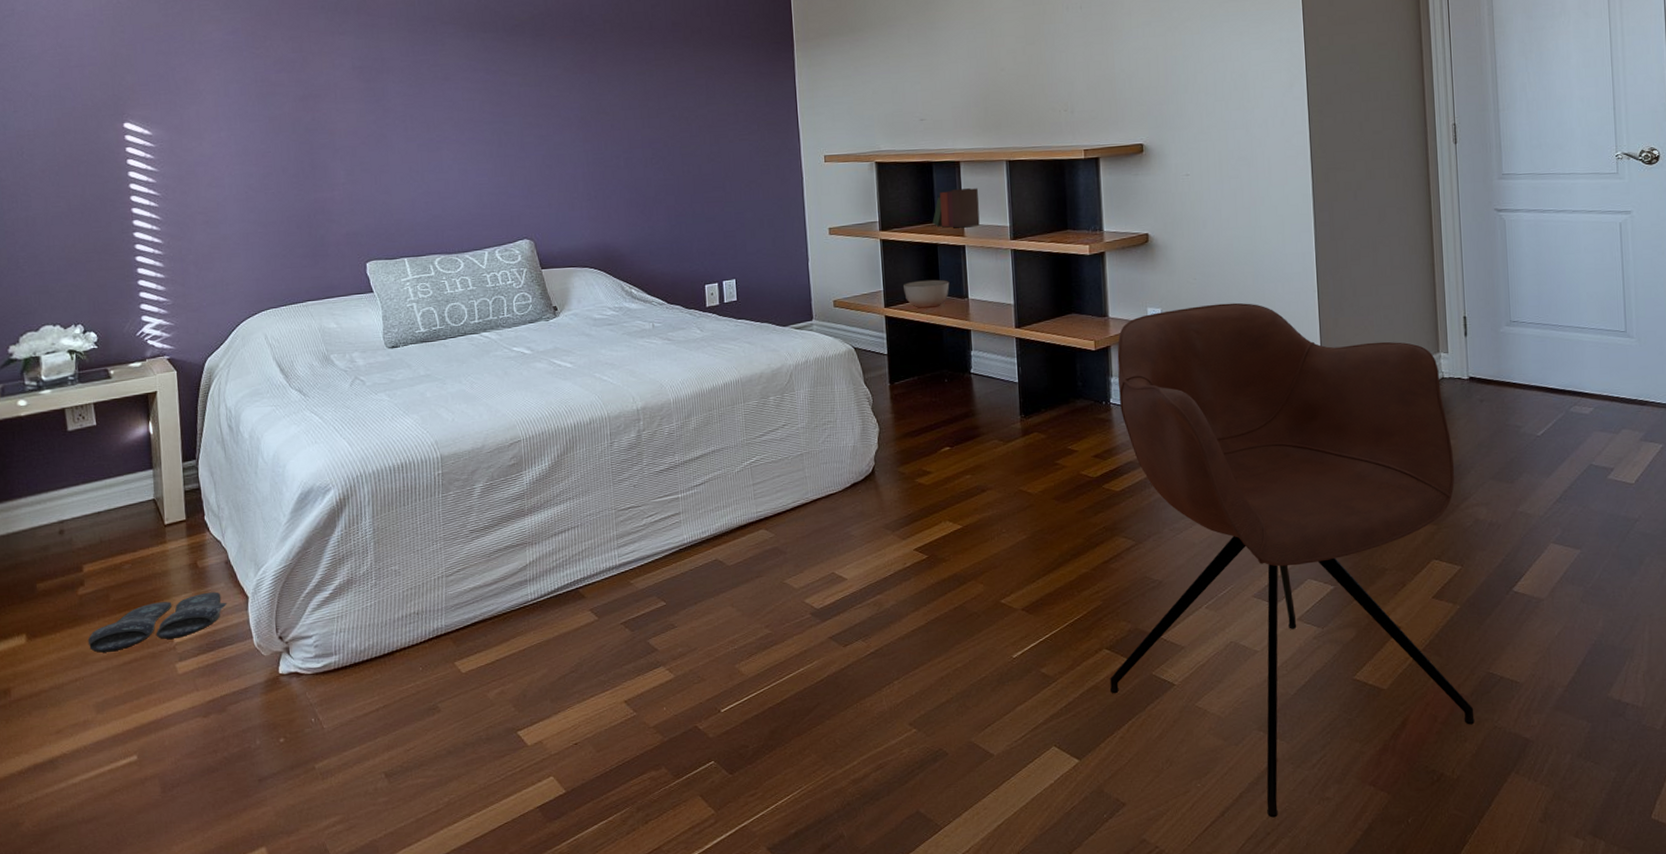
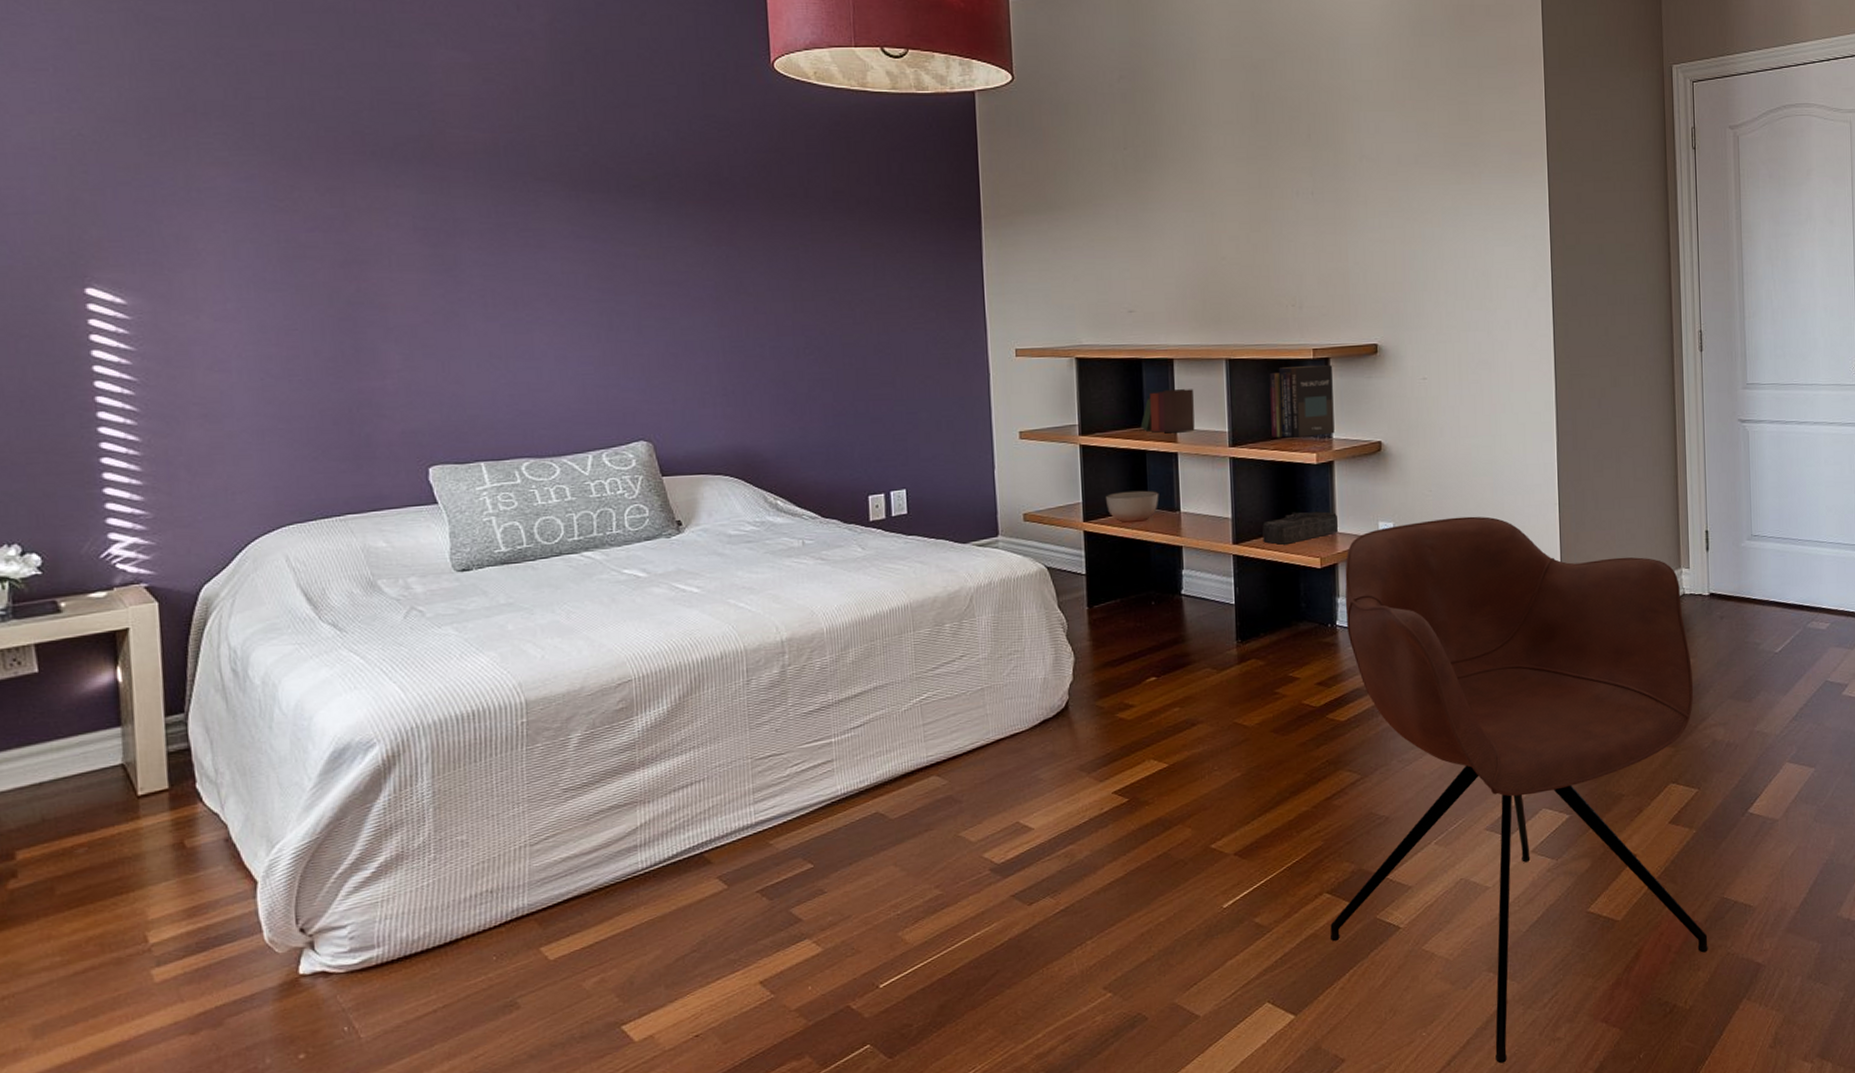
slippers: present [88,592,228,653] -> none [22,877,228,962]
decorative box: none [1041,298,1110,329] -> present [1262,511,1338,545]
books: none [1045,164,1105,232] -> present [1269,365,1335,439]

